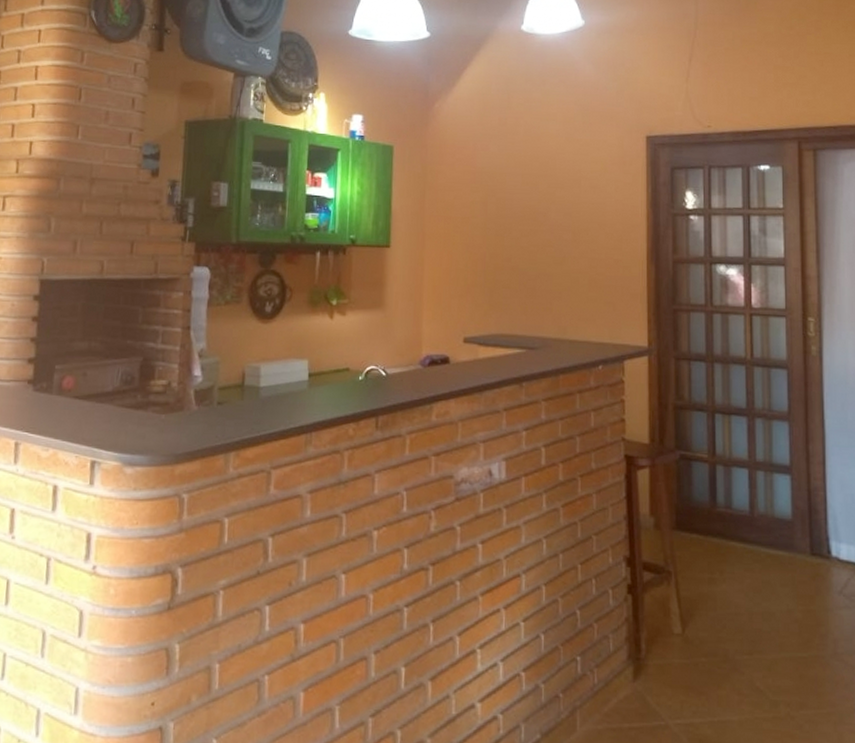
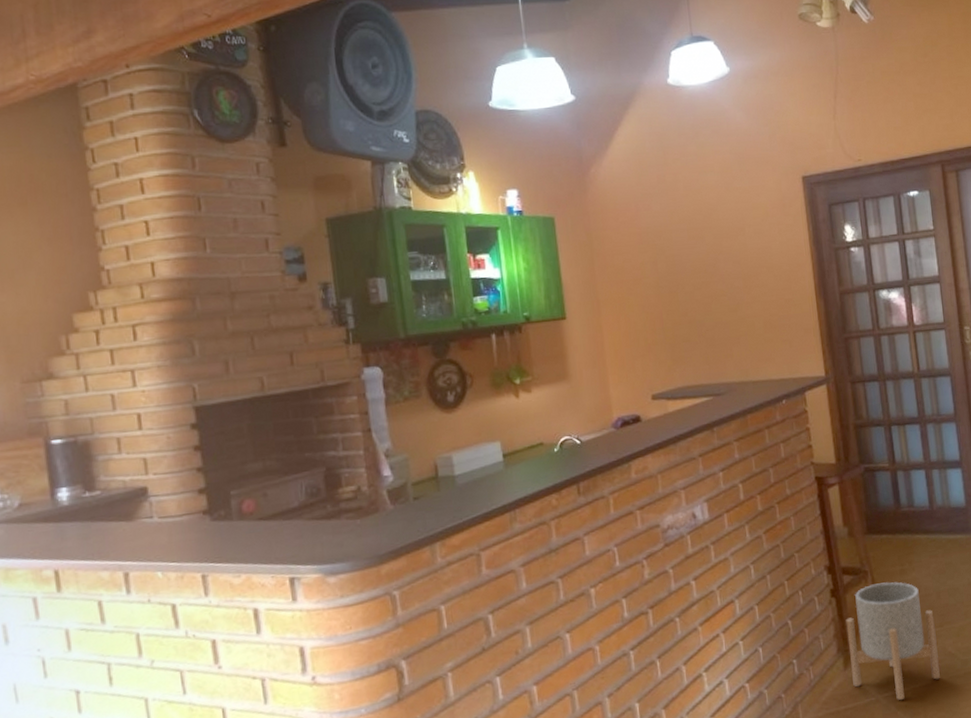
planter: none [640,588,745,733] -> present [846,582,940,701]

